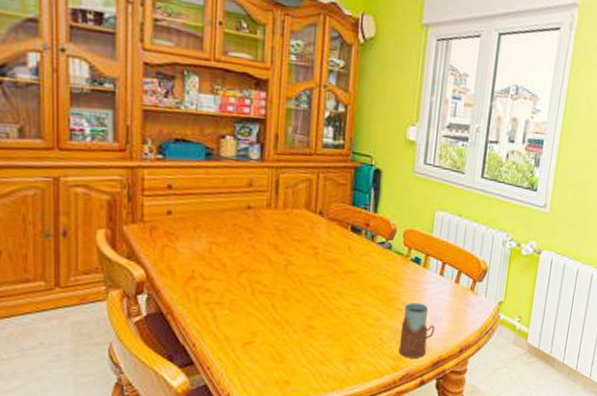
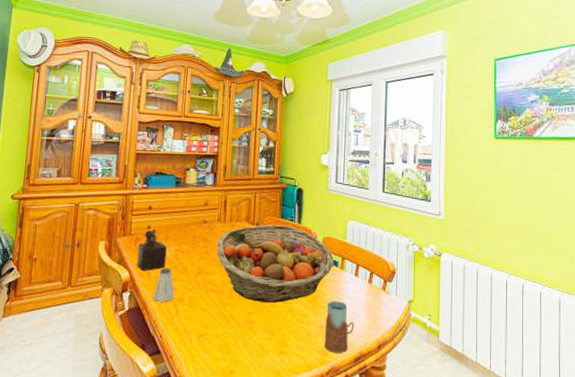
pepper mill: none [155,214,197,268] -> present [137,228,167,271]
saltshaker: none [181,264,210,306] -> present [153,268,174,302]
fruit basket: none [265,212,416,305] -> present [216,224,334,303]

